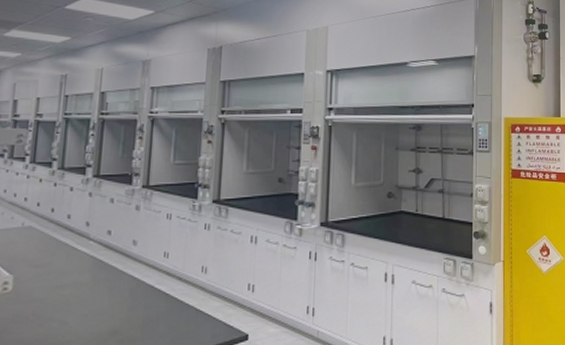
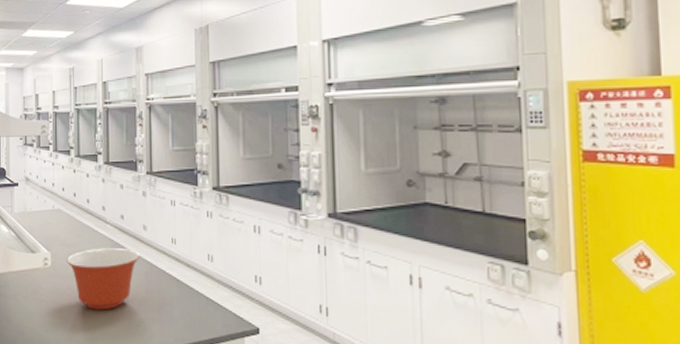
mixing bowl: none [33,266,126,335] -> present [66,248,140,310]

